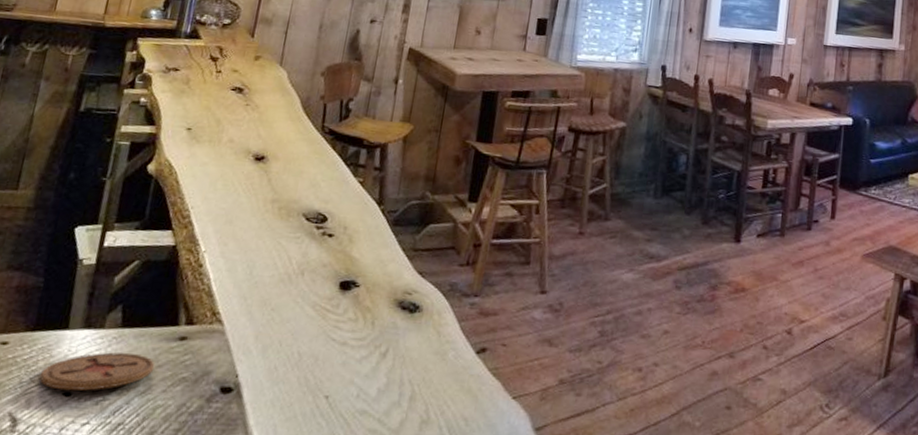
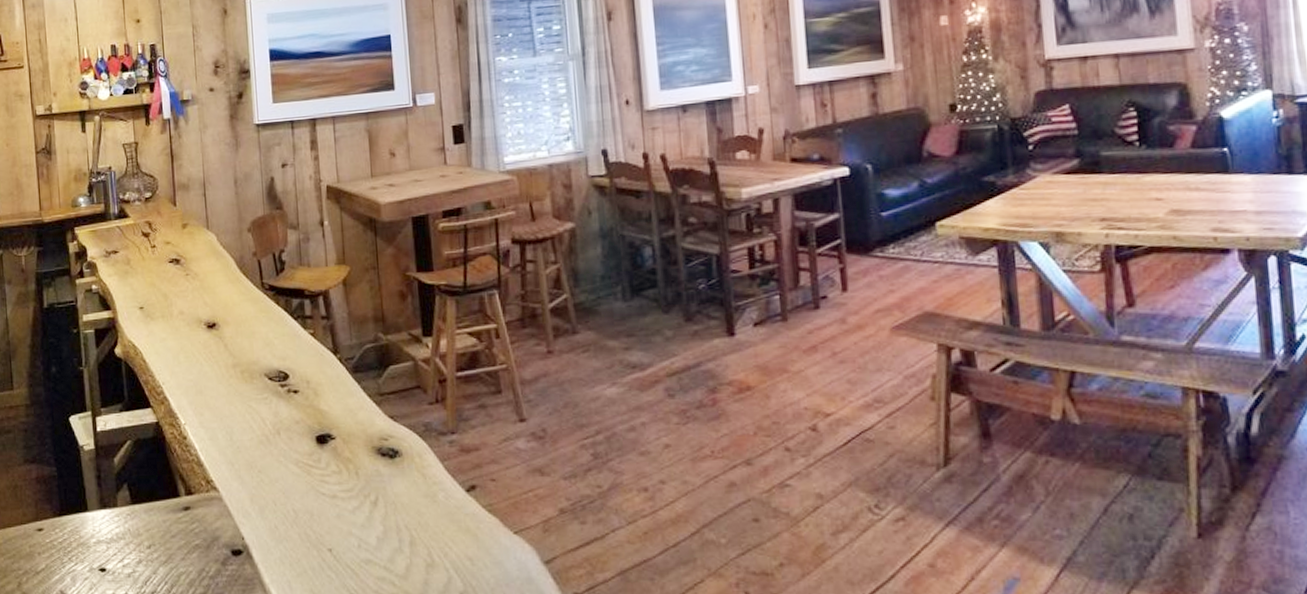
coaster: present [39,352,155,391] -> none [75,528,169,567]

